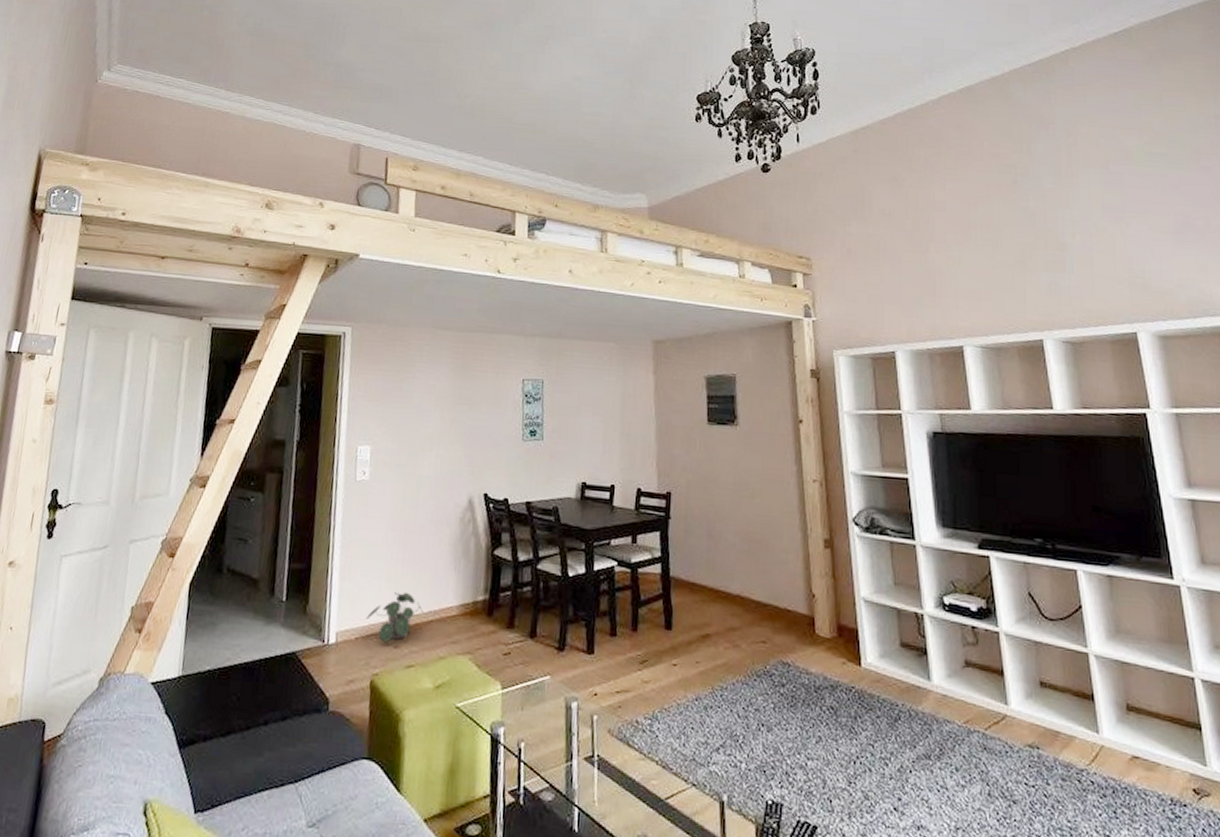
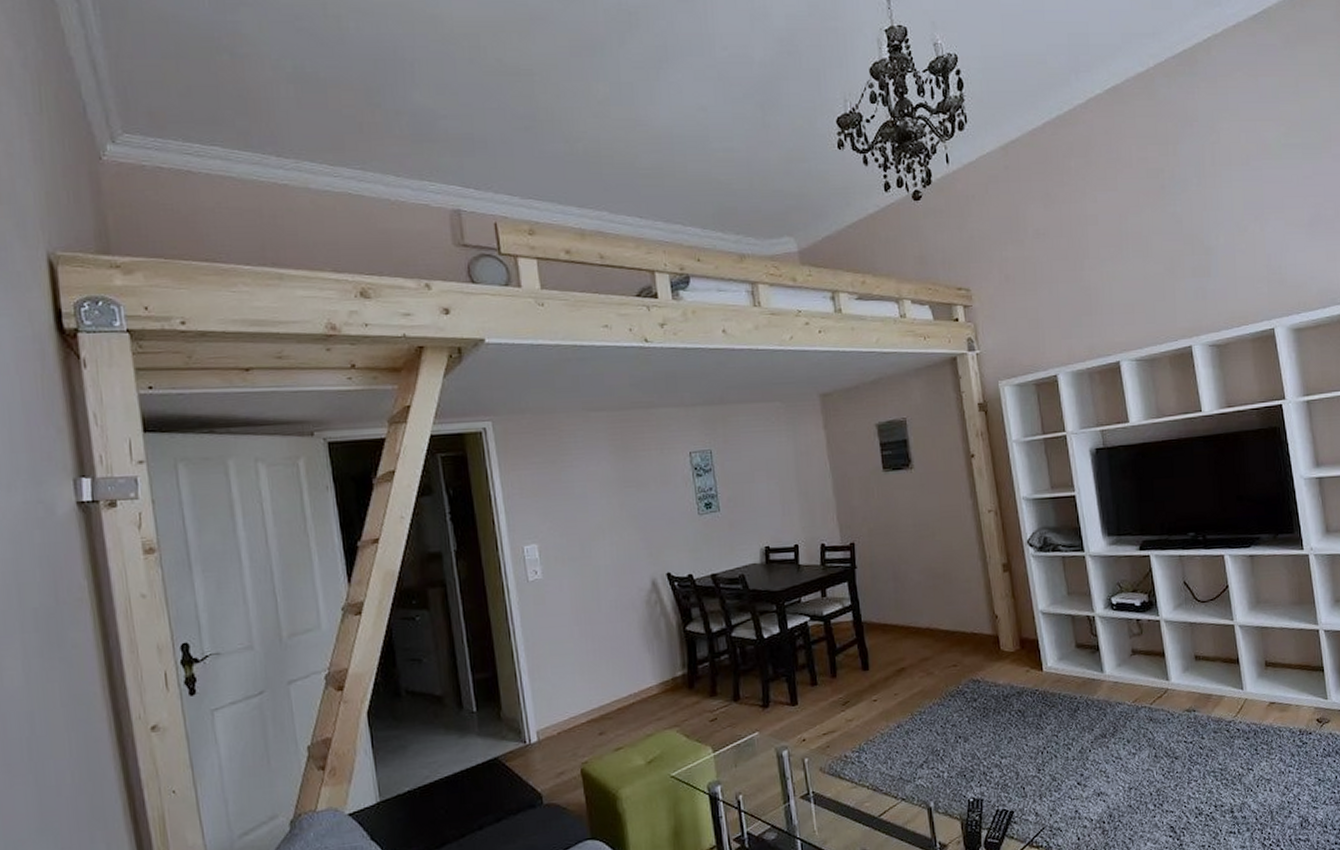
potted plant: present [365,592,424,643] -> none [564,681,624,732]

